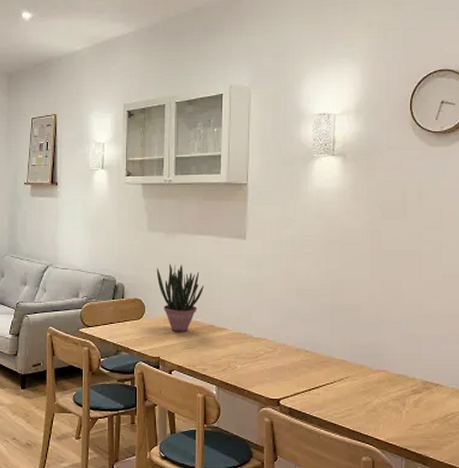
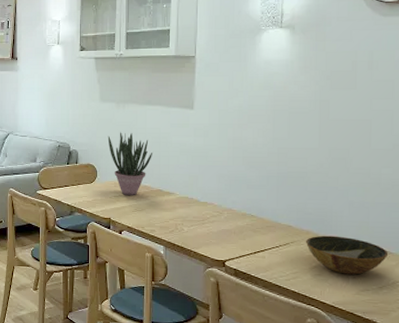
bowl: none [360,369,440,409] -> present [306,235,389,275]

